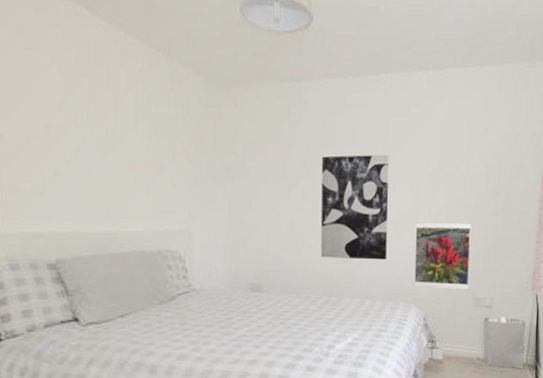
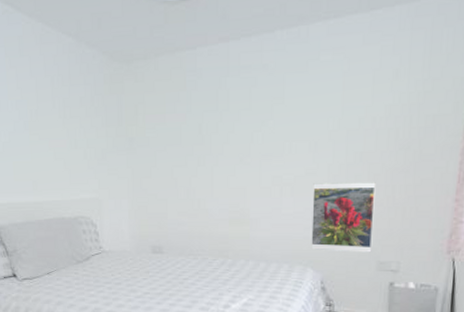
wall art: present [320,154,390,260] -> none [216,115,286,222]

